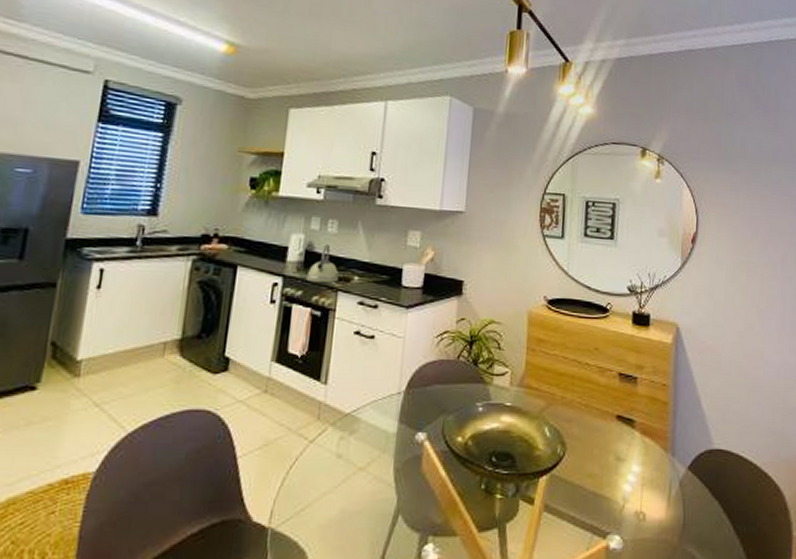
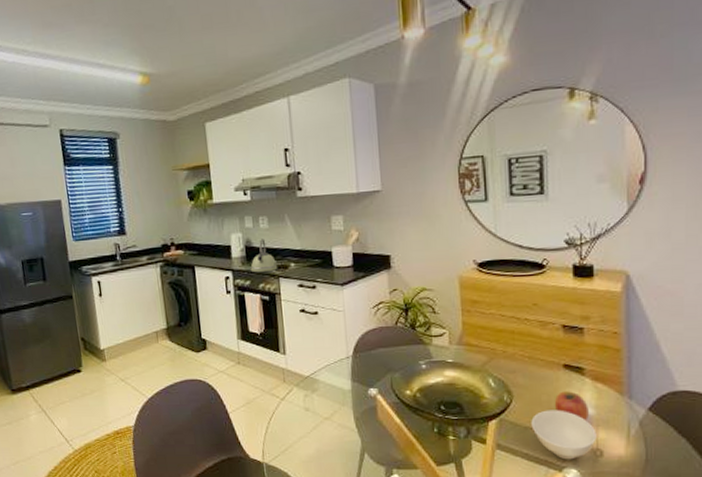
bowl: none [581,465,641,525] -> present [531,409,597,460]
fruit: none [604,445,636,480] -> present [554,391,589,421]

